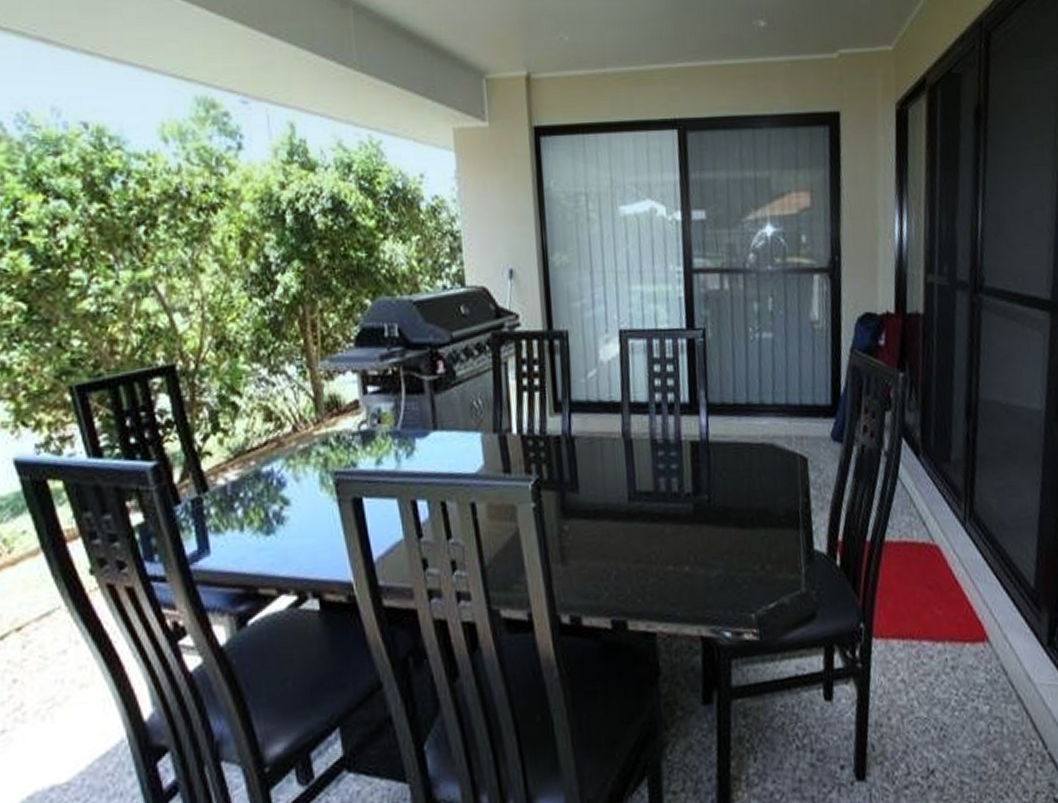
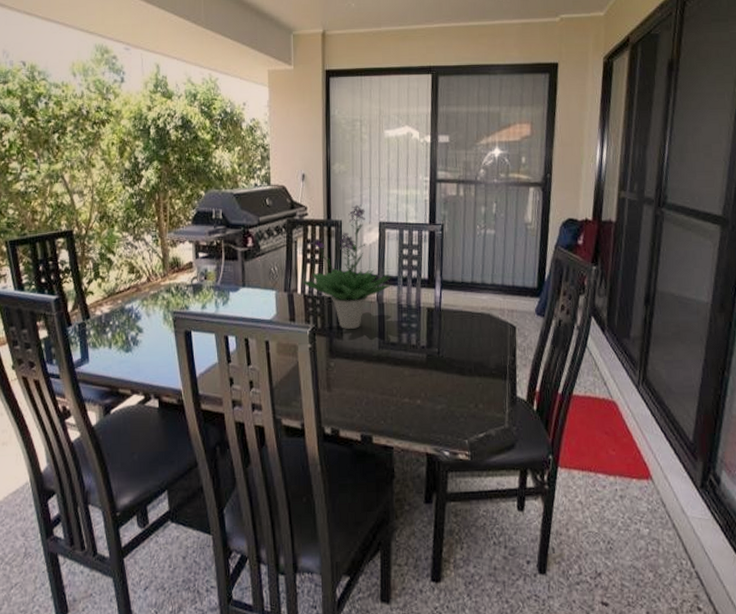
potted plant: none [517,307,642,478] -> present [302,204,393,329]

